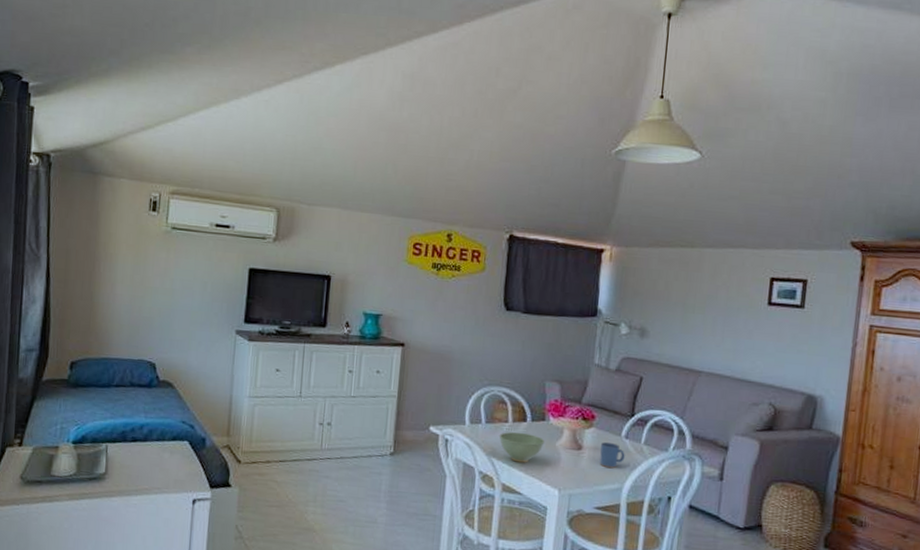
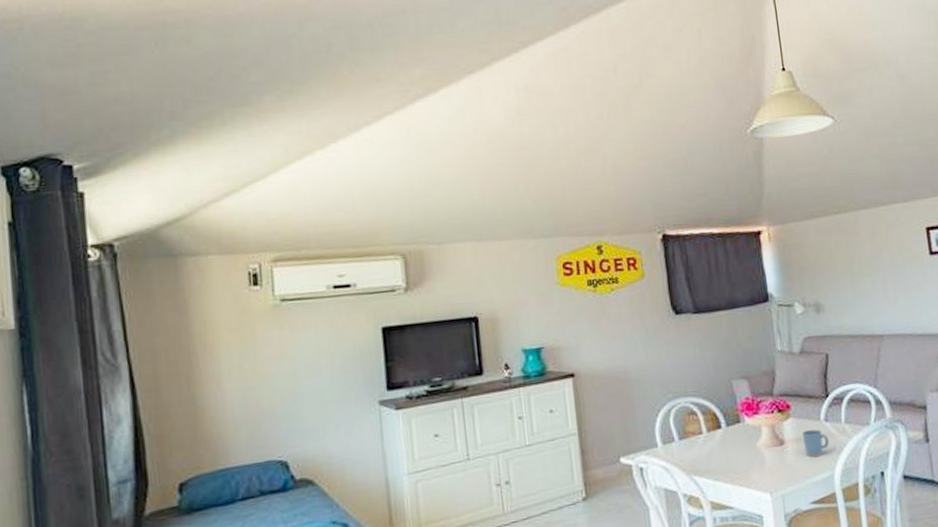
bowl: present [499,431,545,463] -> none [696,440,745,475]

